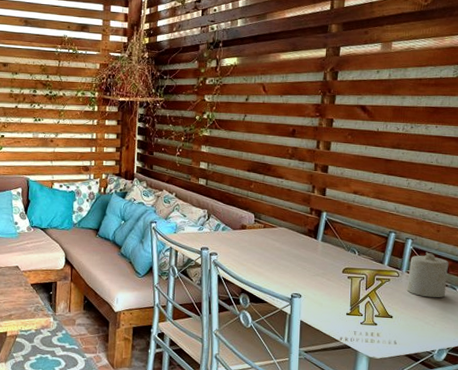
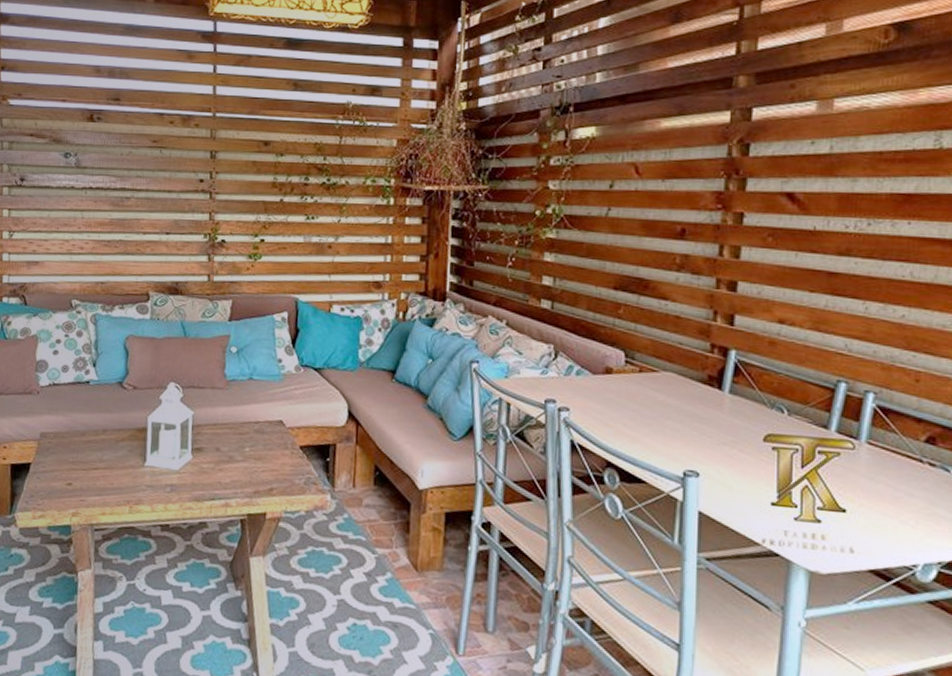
candle: present [406,252,449,298] -> none [867,412,937,484]

